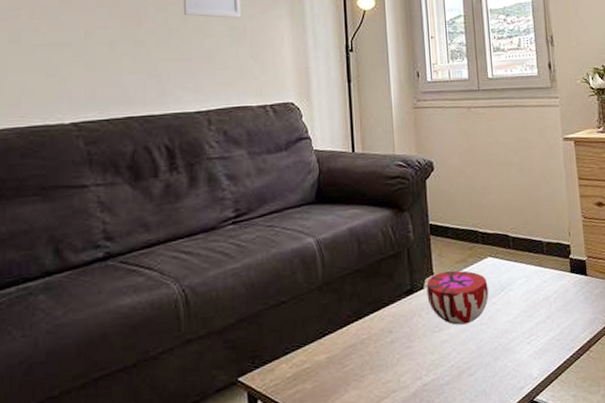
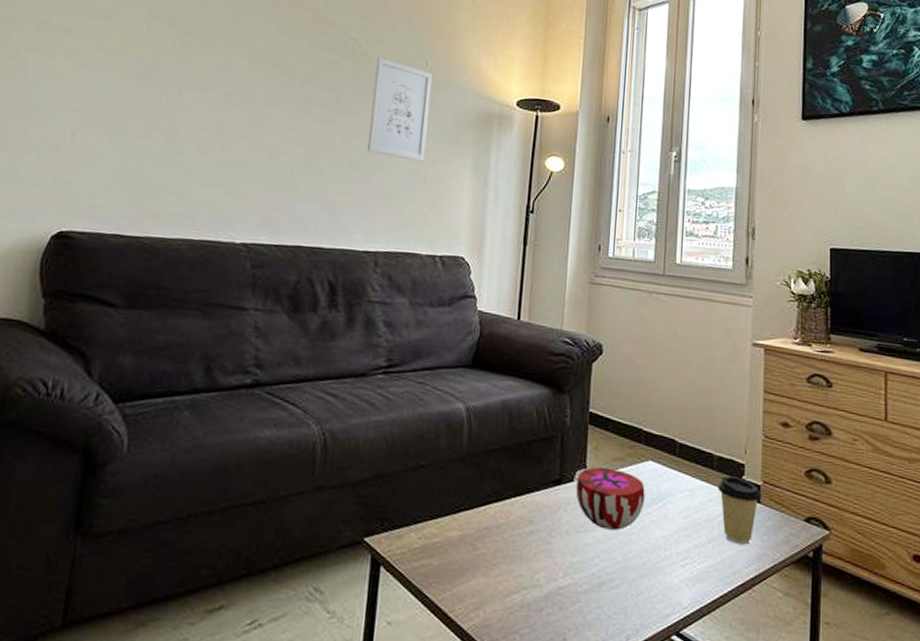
coffee cup: none [549,256,588,315] -> present [717,476,762,545]

